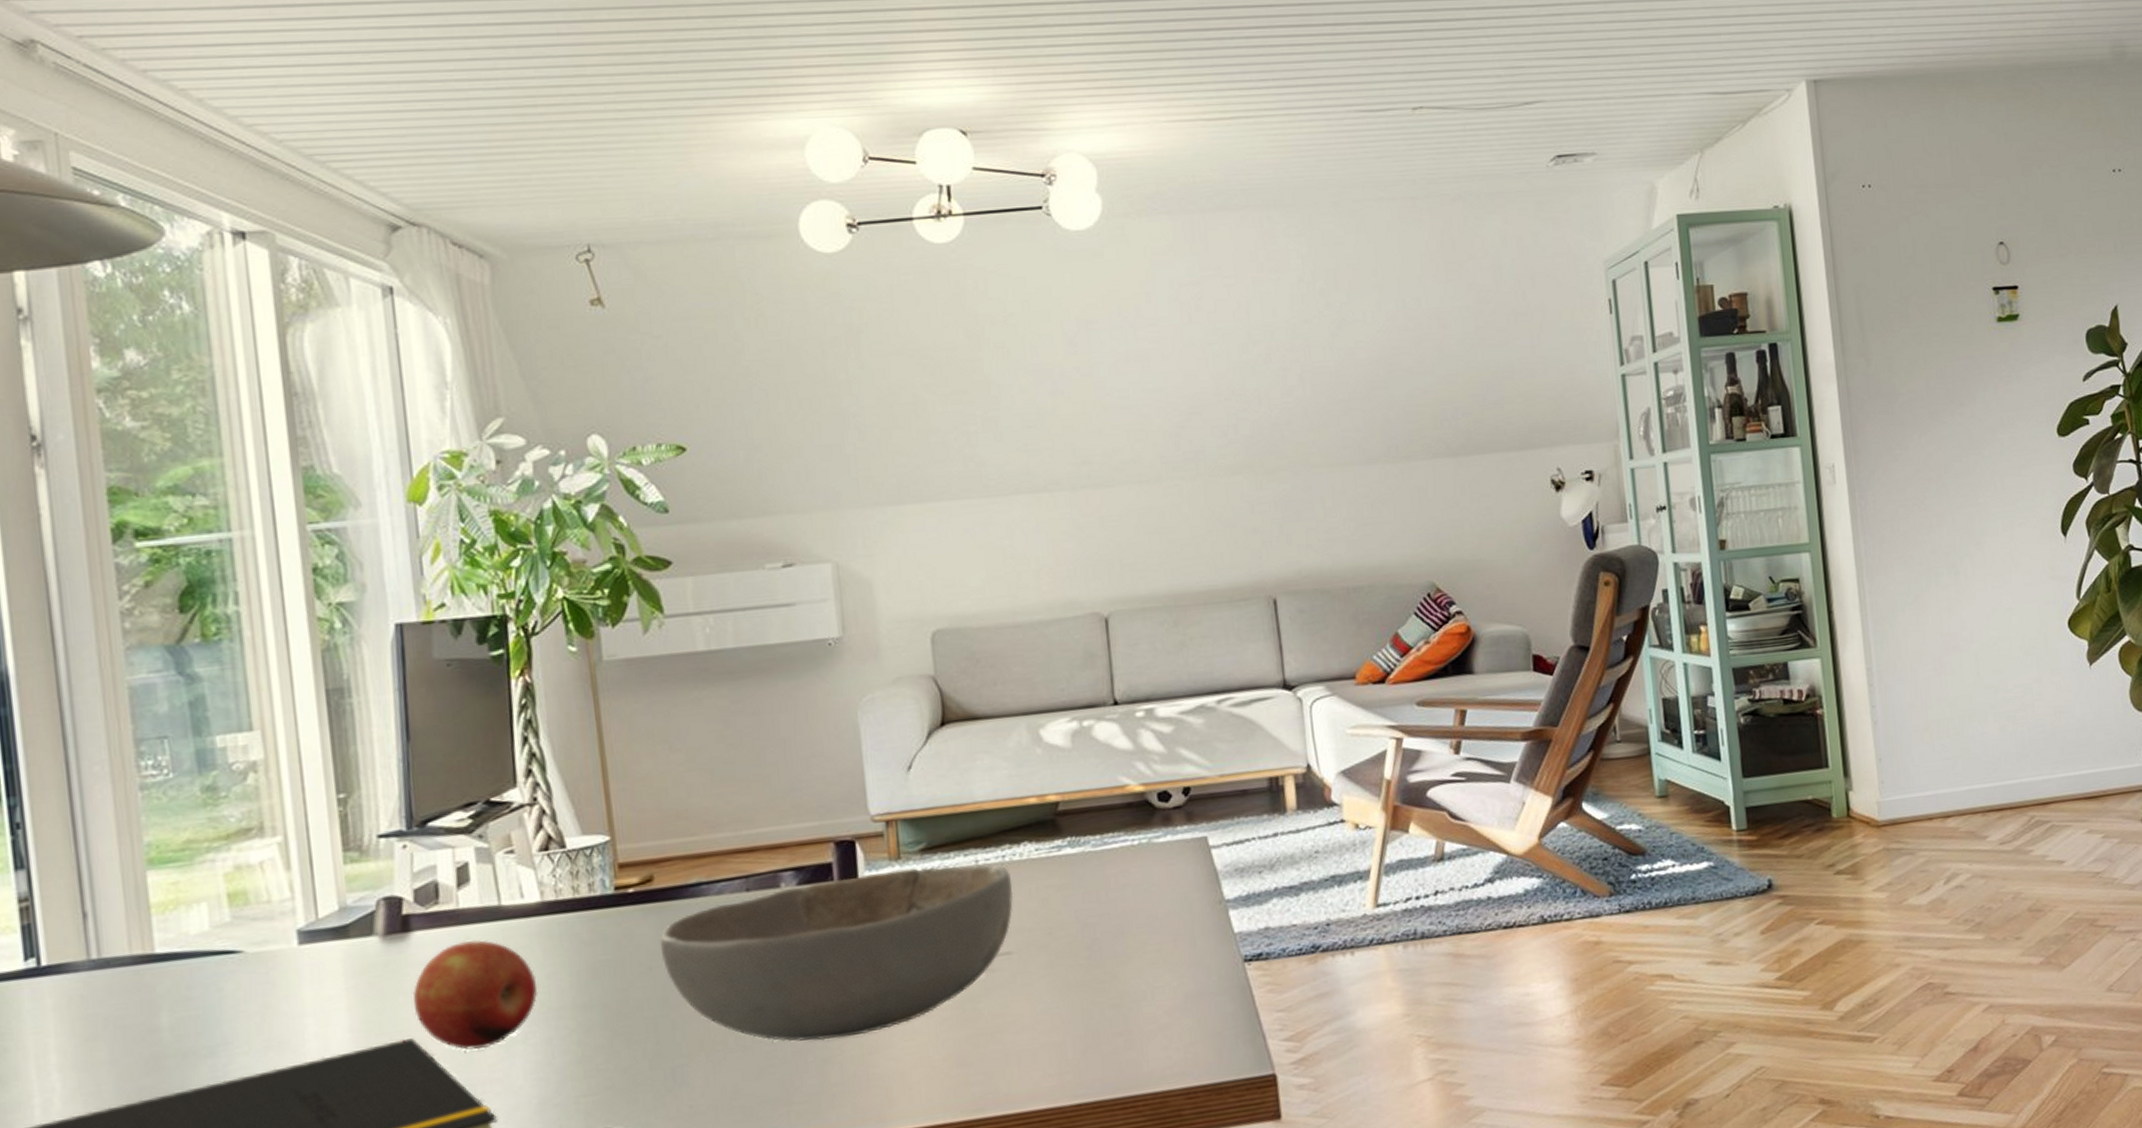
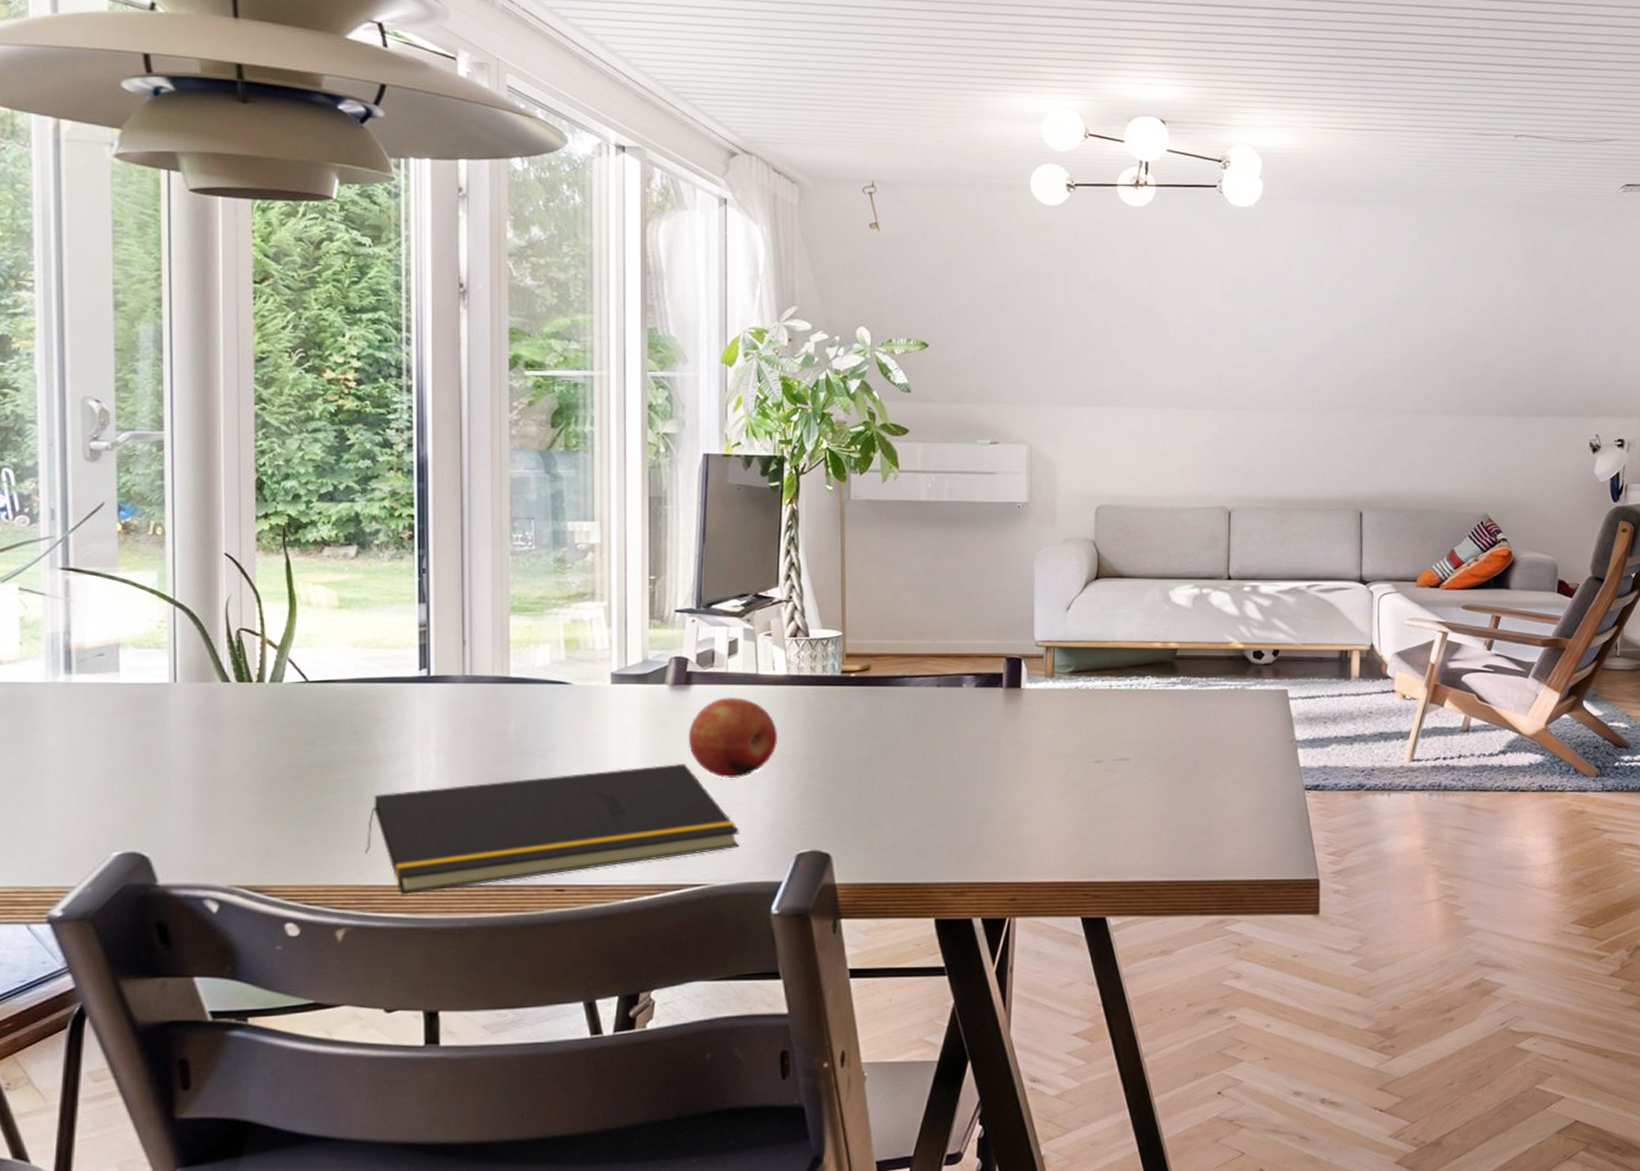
bowl: present [659,864,1014,1042] -> none [870,685,1136,807]

